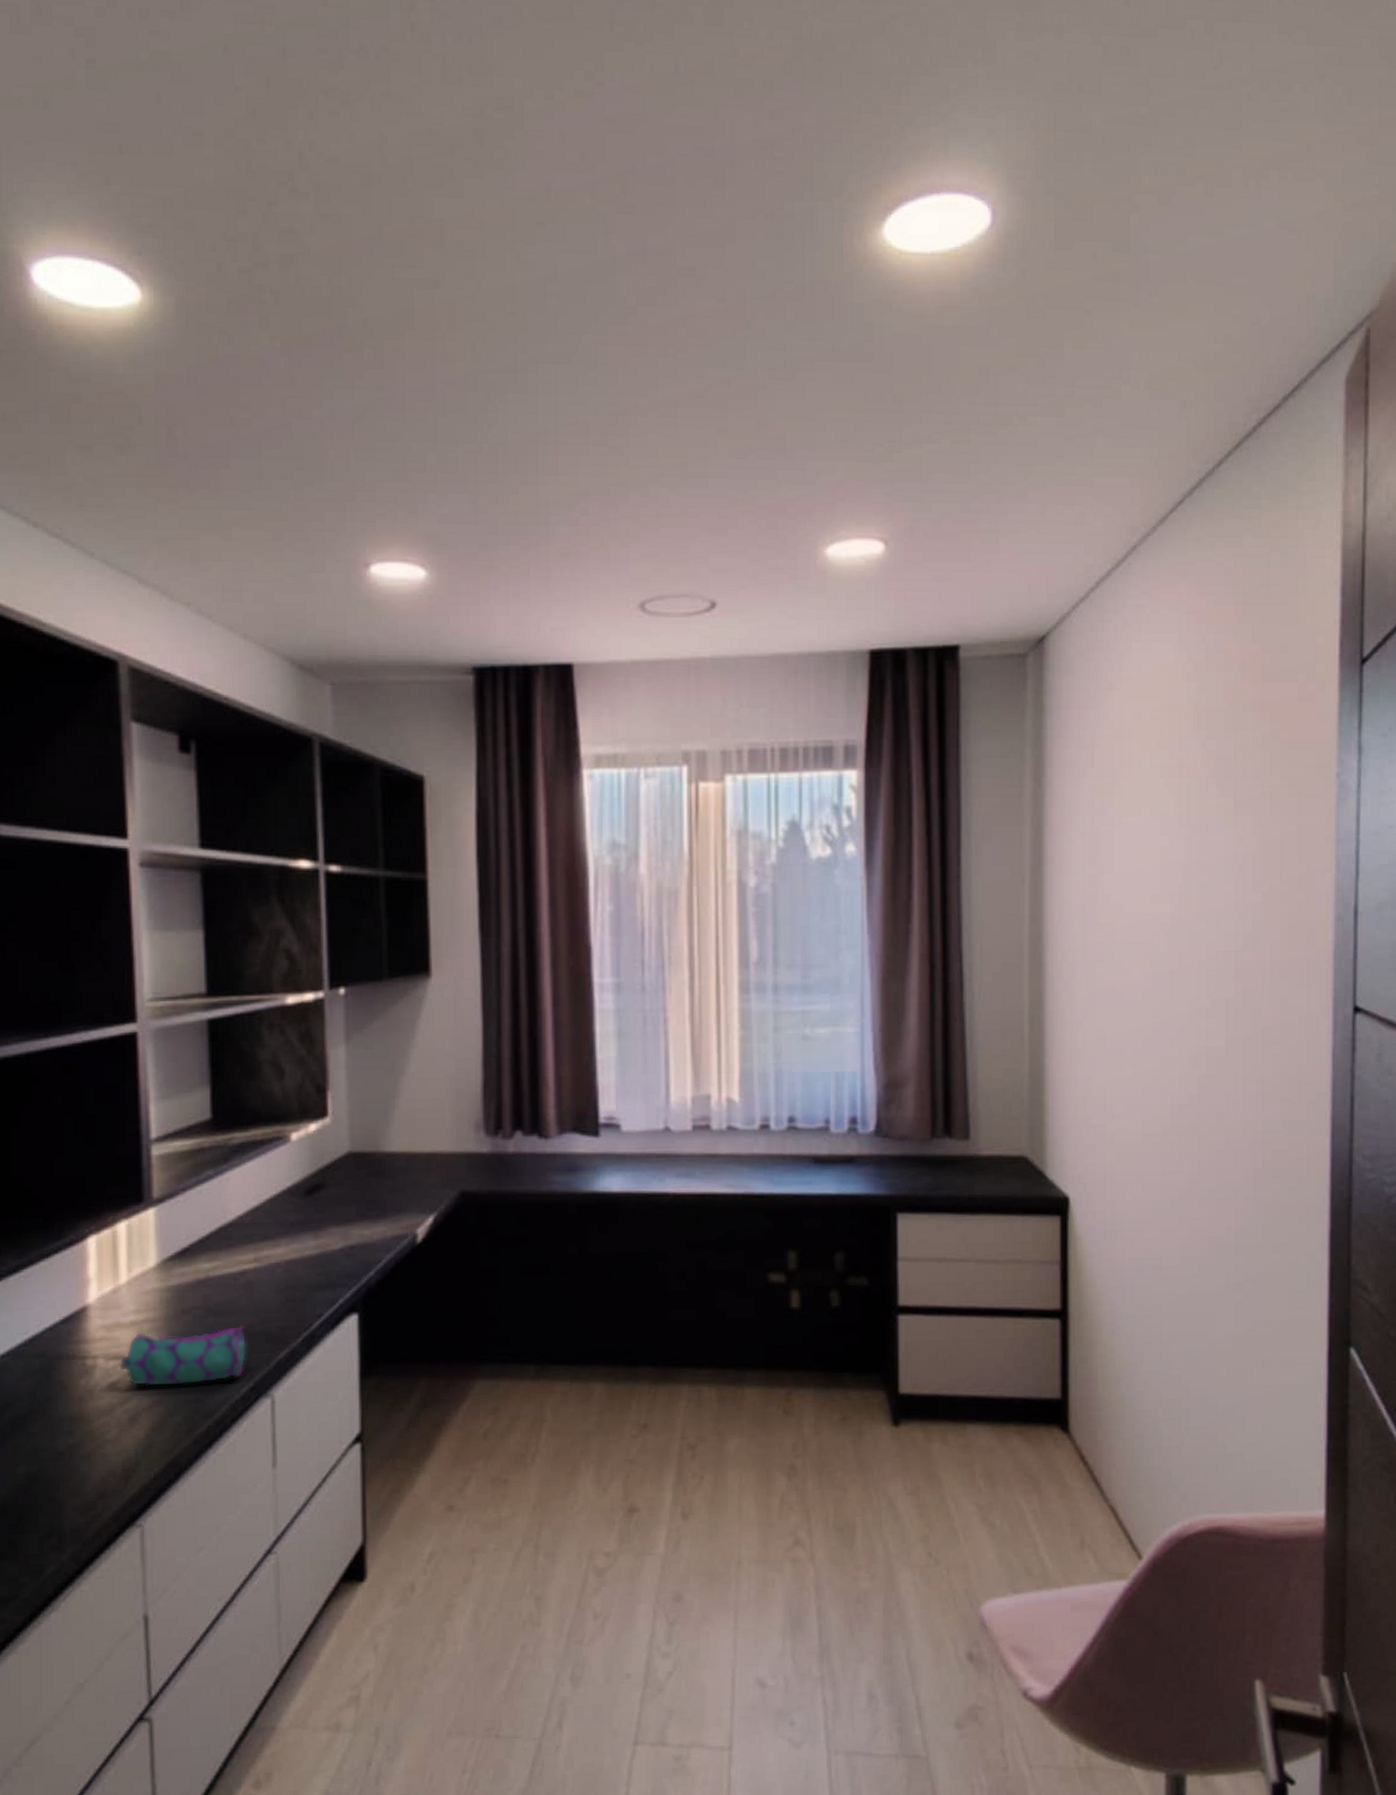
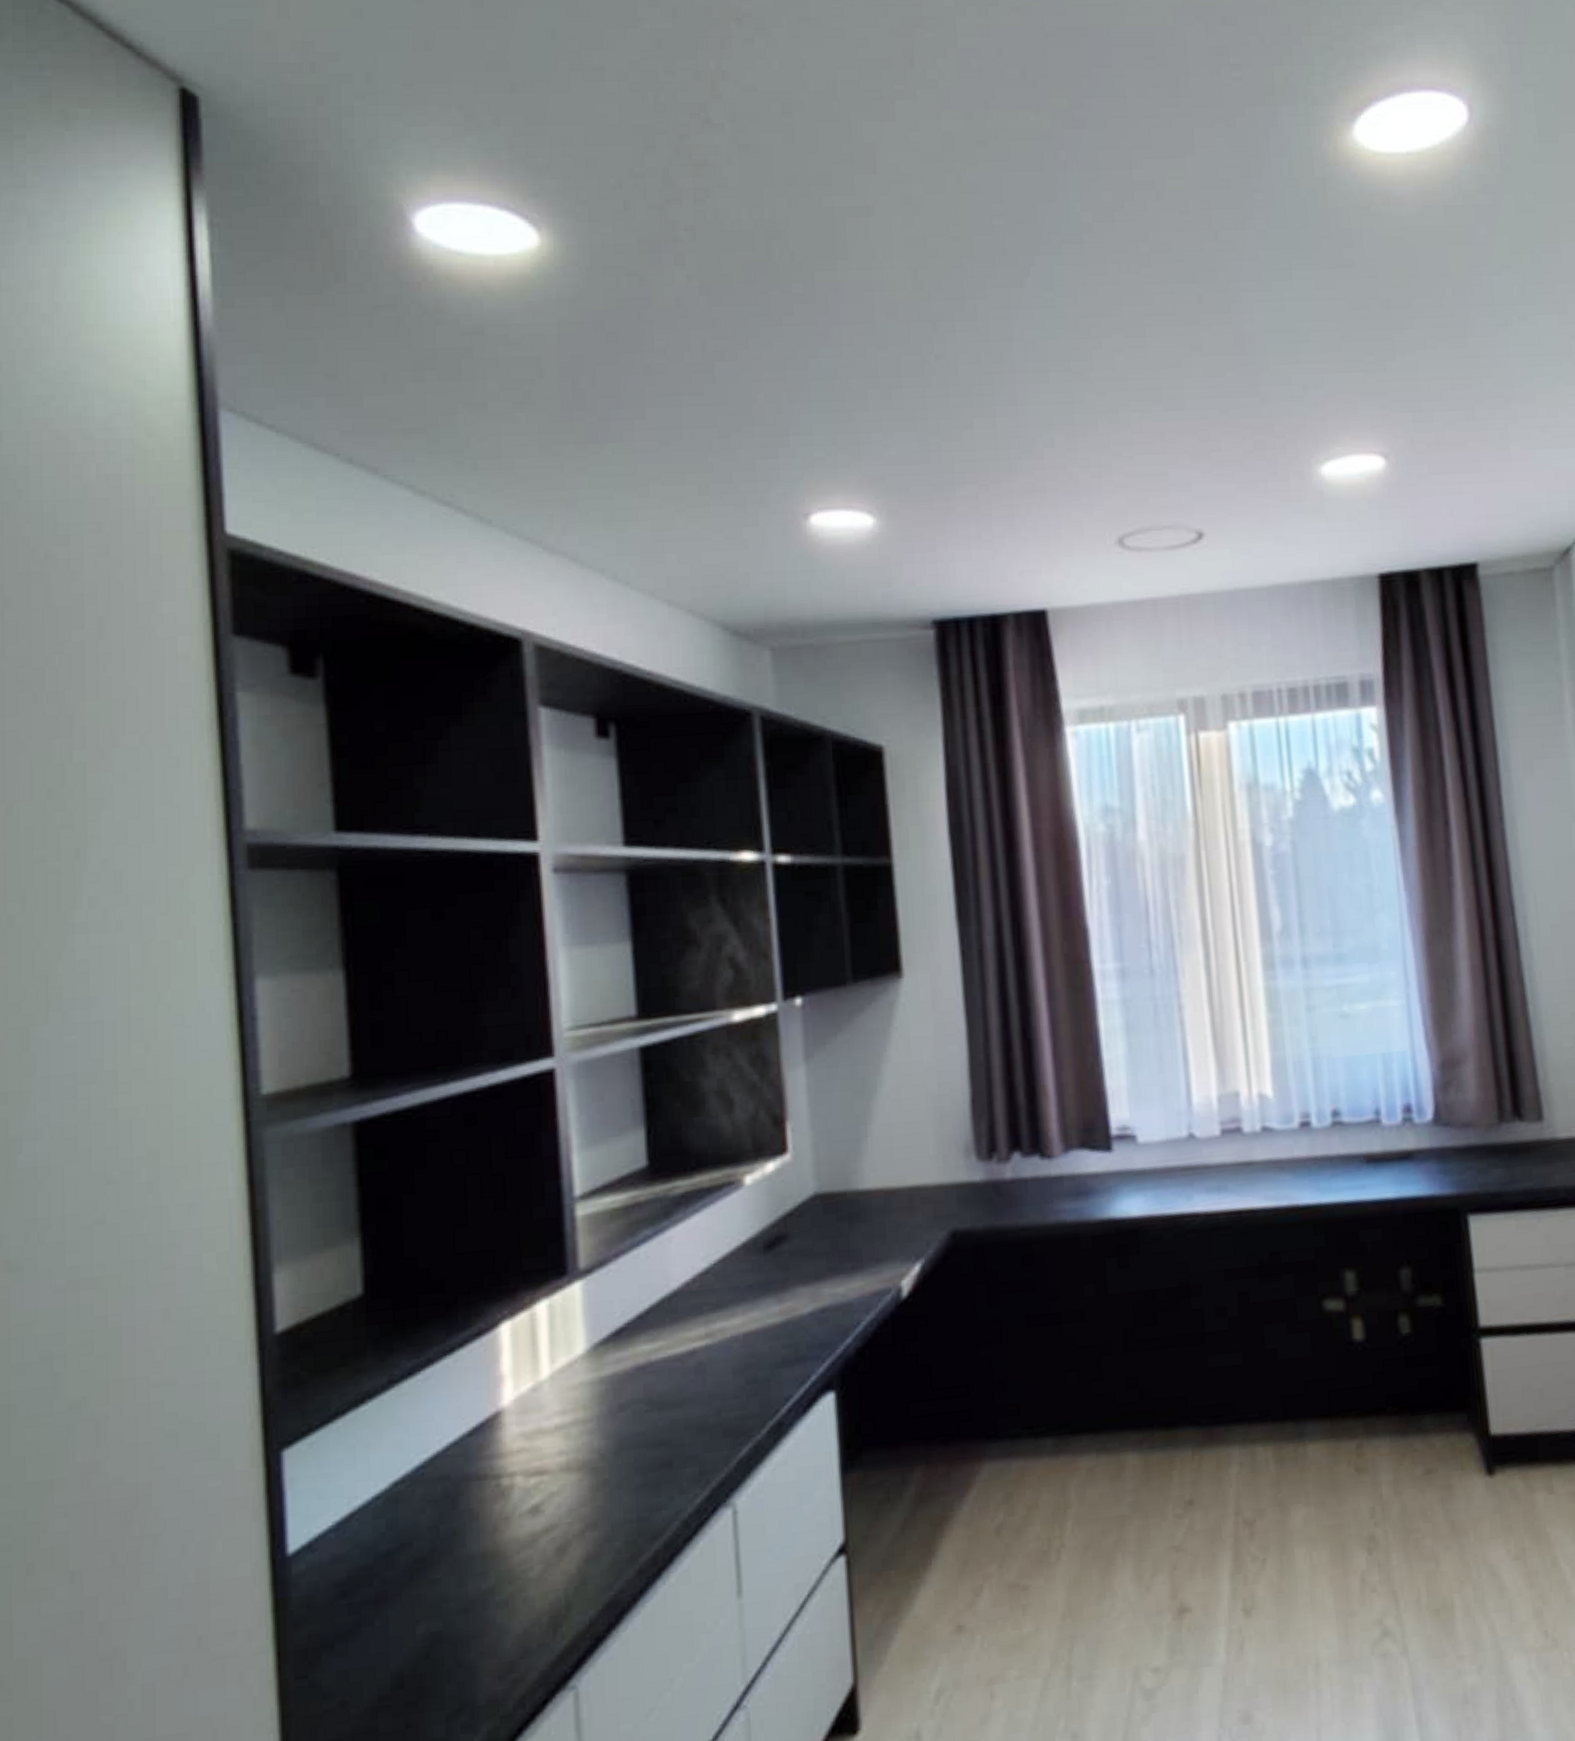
pencil case: present [119,1325,247,1387] -> none [542,1418,701,1508]

